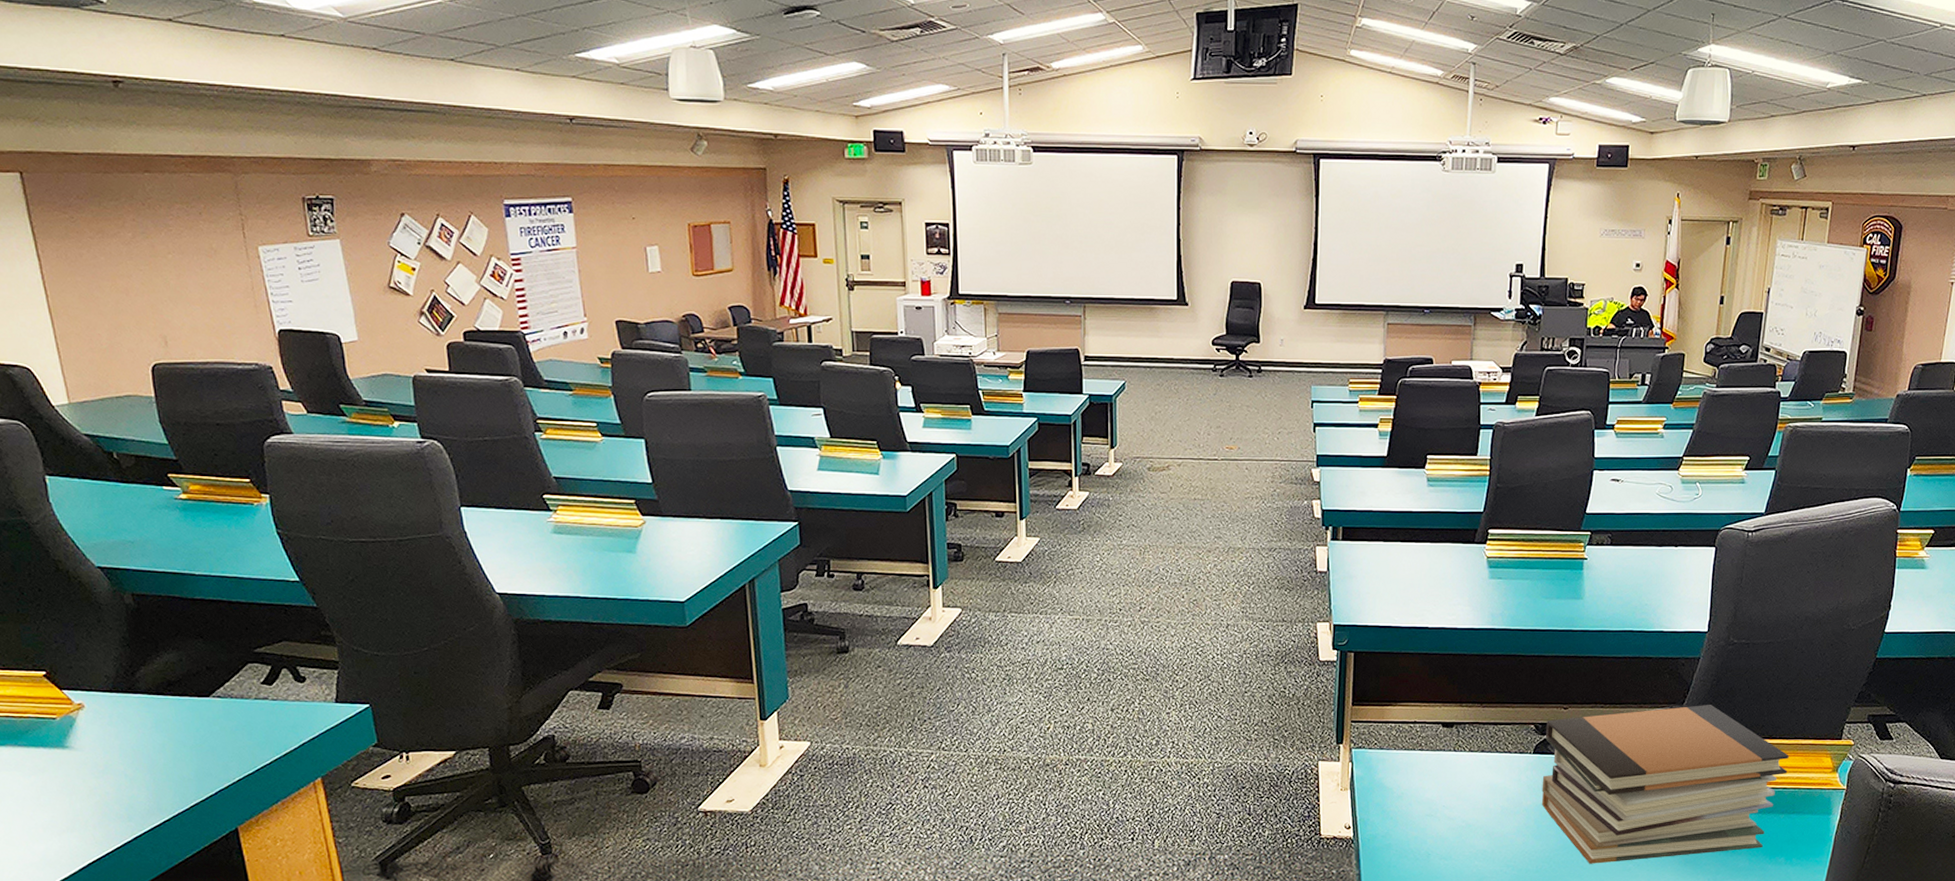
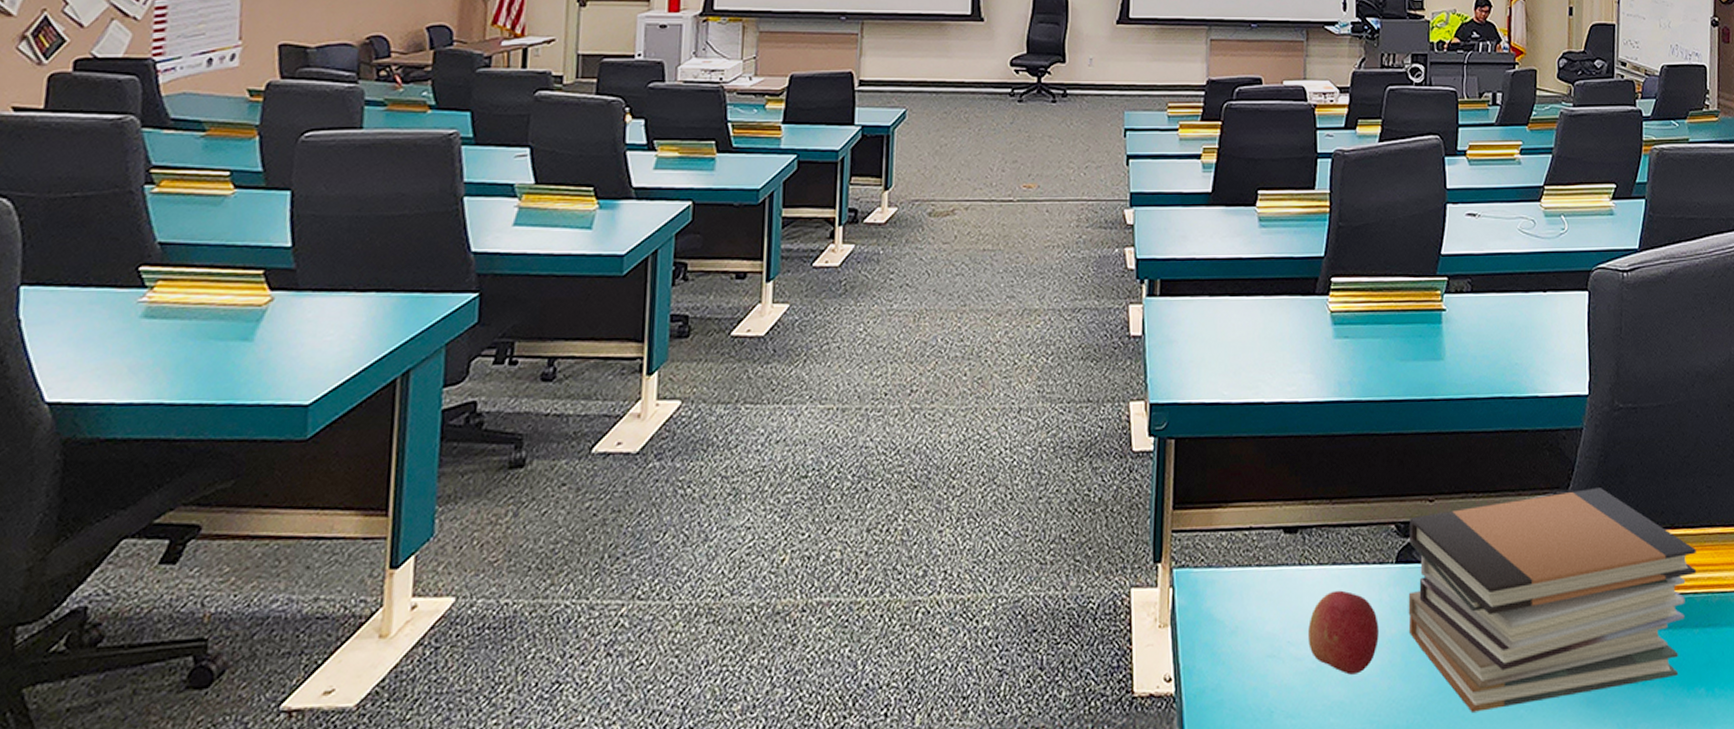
apple: none [1460,771,1517,832] -> present [1308,590,1379,675]

